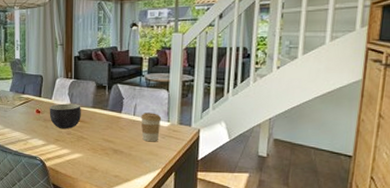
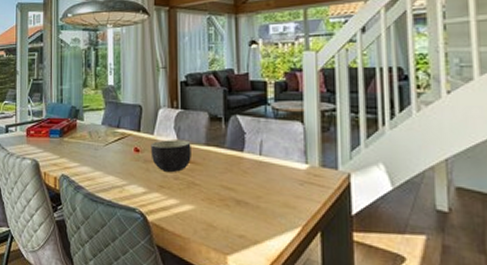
coffee cup: present [141,112,162,141] -> none [269,151,298,189]

